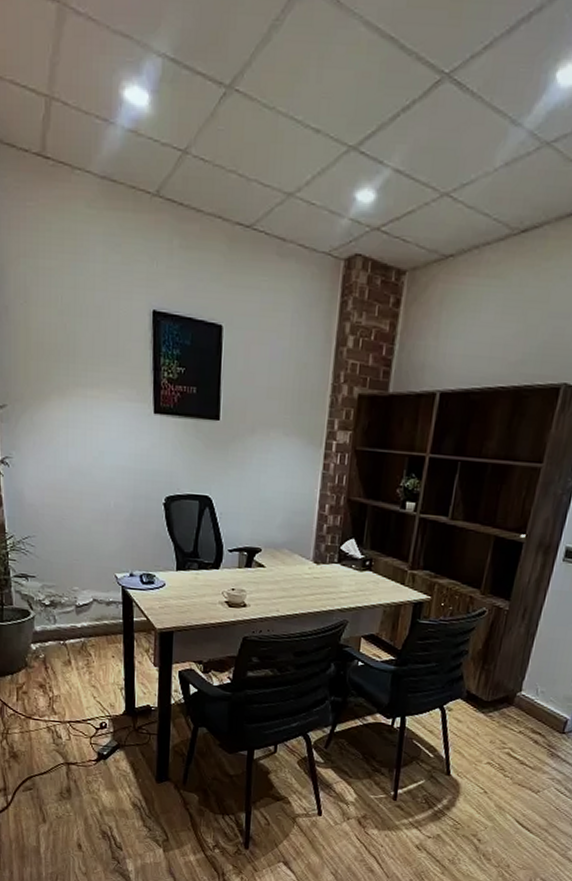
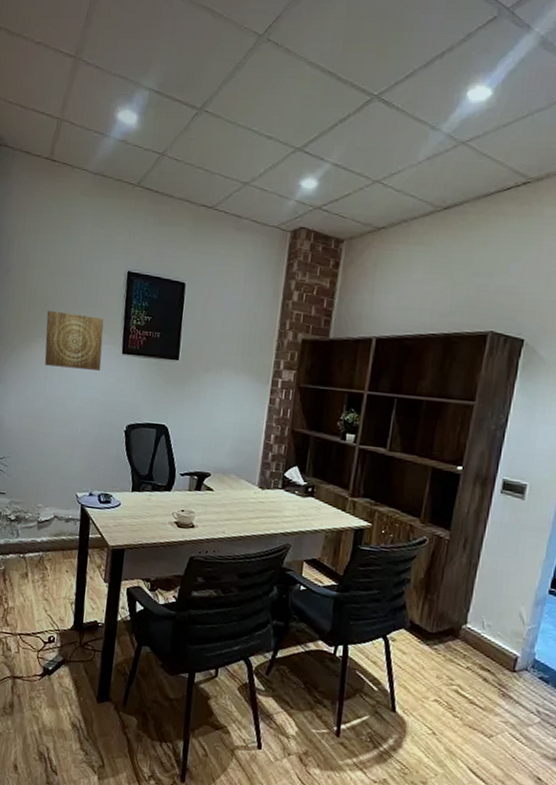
wall art: none [60,360,131,434] -> present [44,310,104,371]

